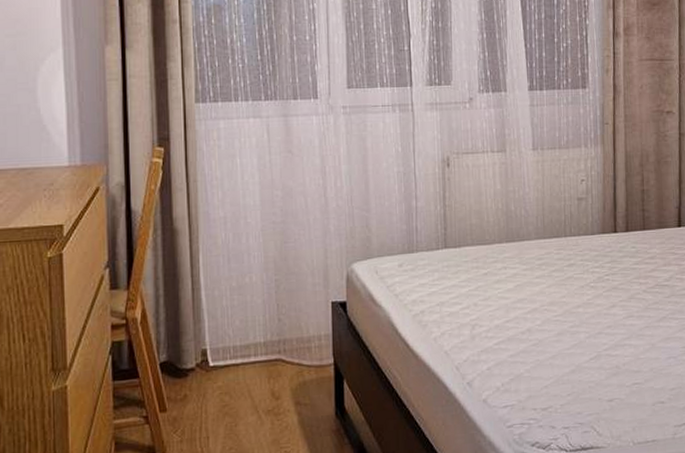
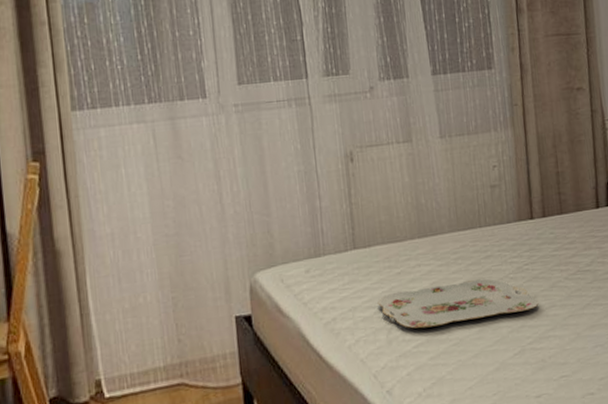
serving tray: none [464,285,617,327] -> present [377,278,539,329]

